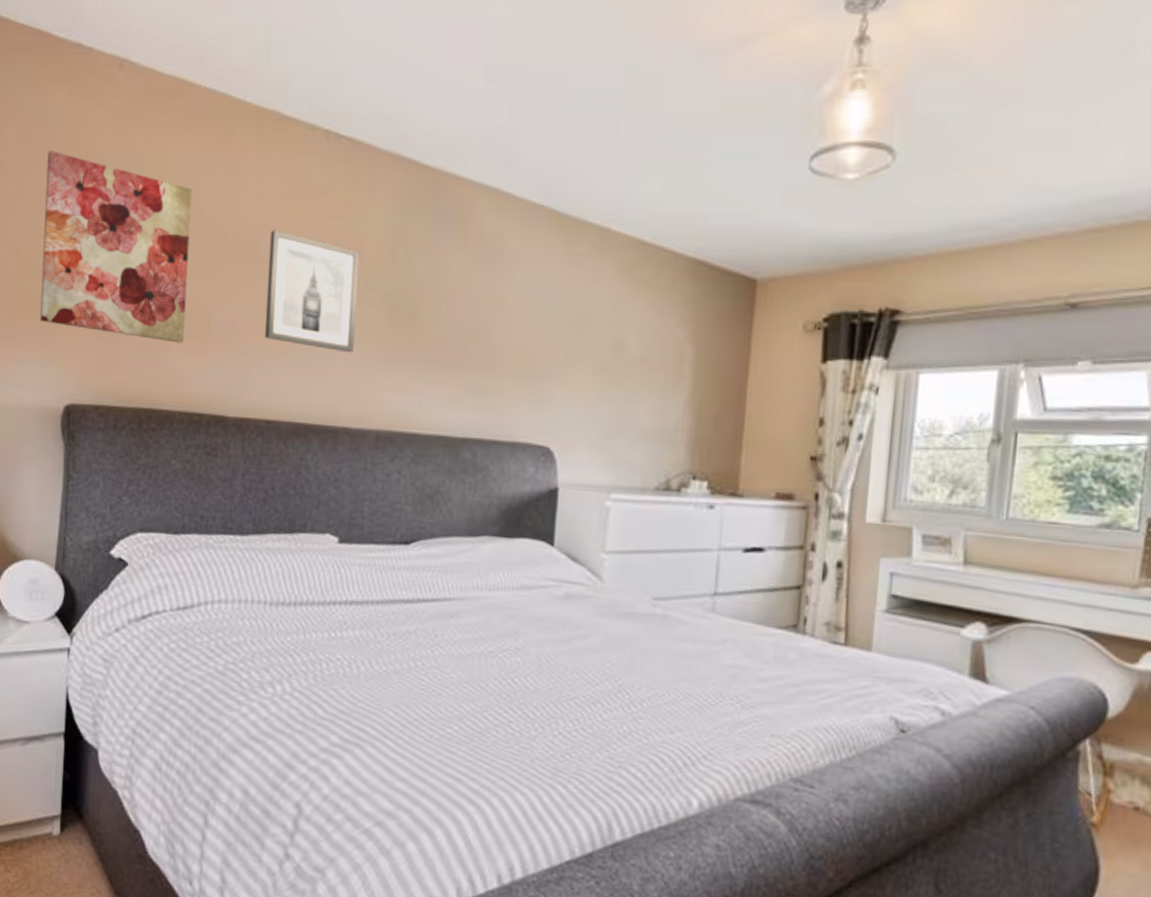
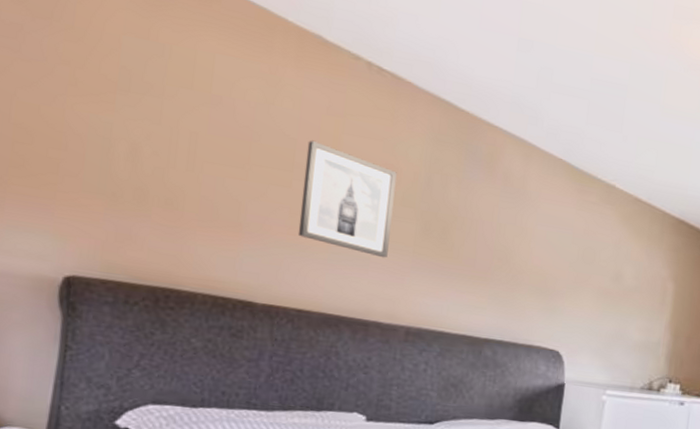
wall art: present [40,151,192,343] -> none [35,22,225,231]

